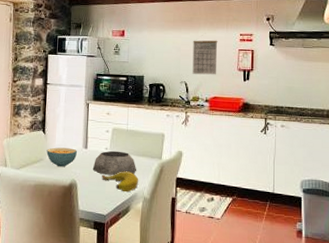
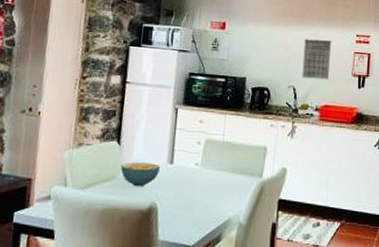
plant pot: present [92,150,136,175] -> none [178,166,232,196]
banana: present [102,171,139,193] -> none [189,191,235,218]

